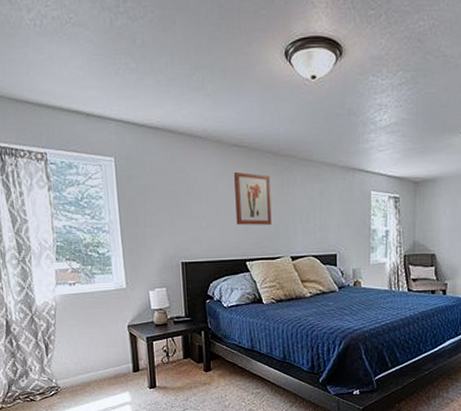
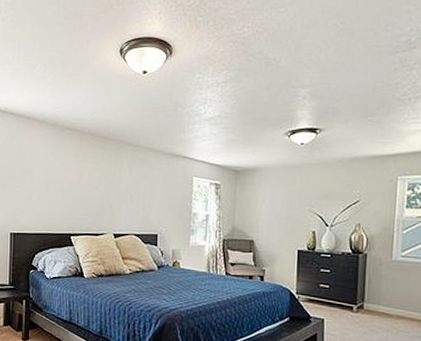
wall art: present [234,171,272,225] -> none [65,152,99,203]

